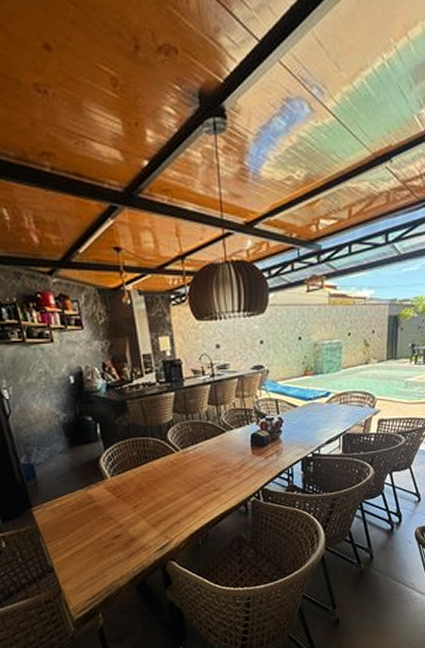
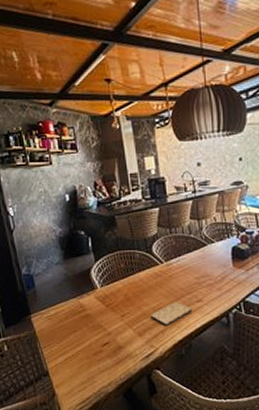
cutting board: none [164,491,209,516] -> present [150,302,192,326]

